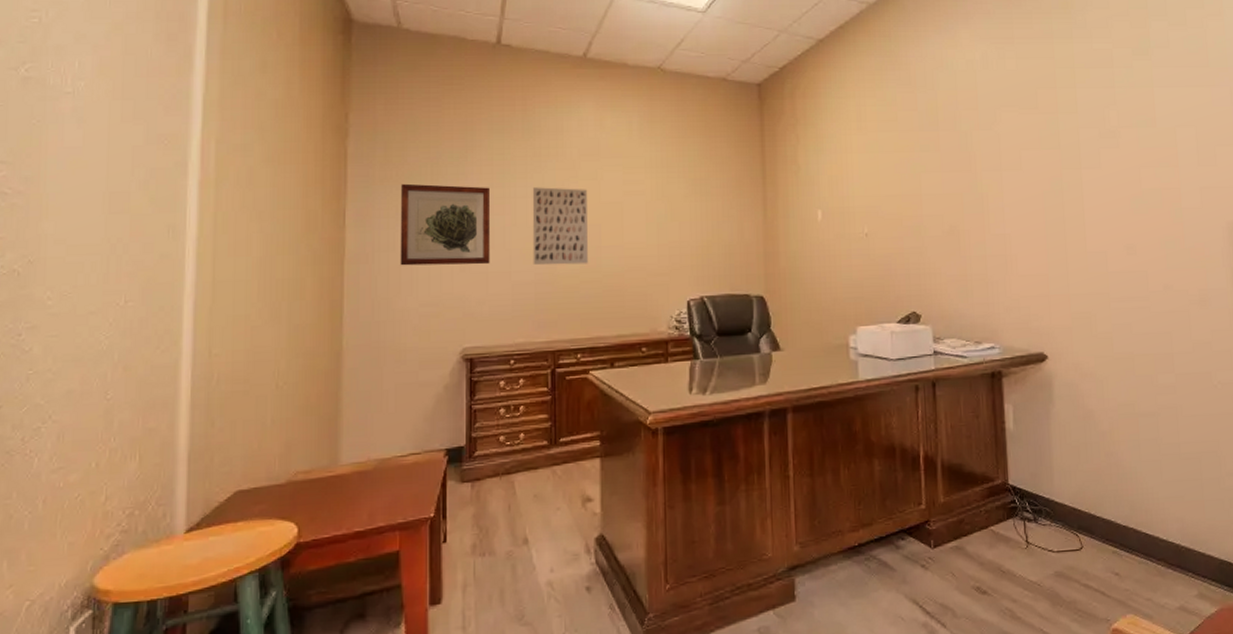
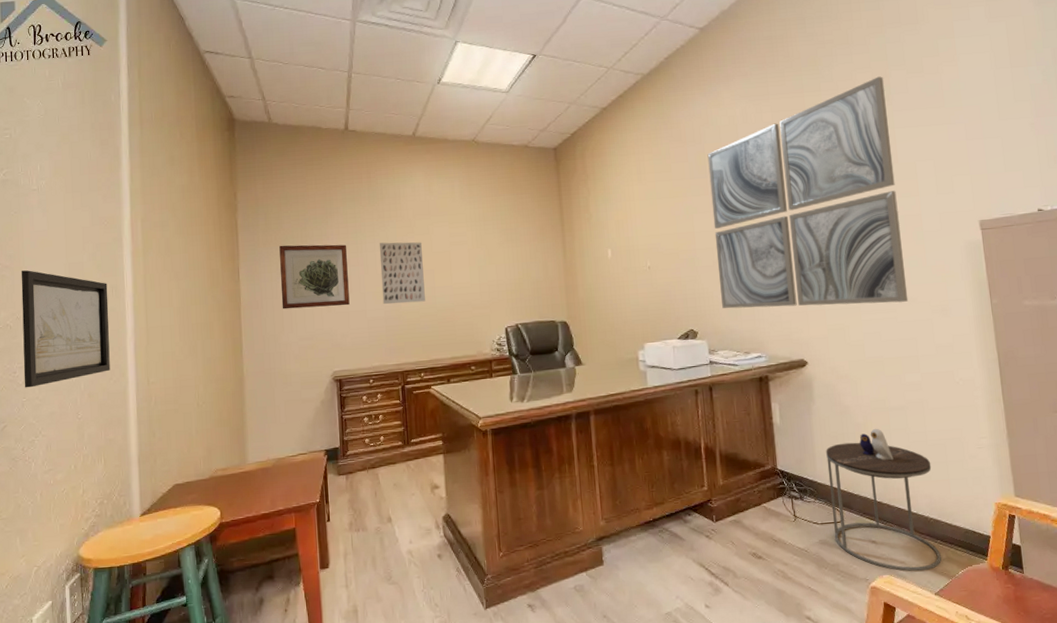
wall art: none [32,198,162,356] -> present [21,270,110,388]
wall art: none [940,26,1164,290] -> present [707,76,909,309]
side table: none [1065,437,1193,611] -> present [826,428,941,572]

